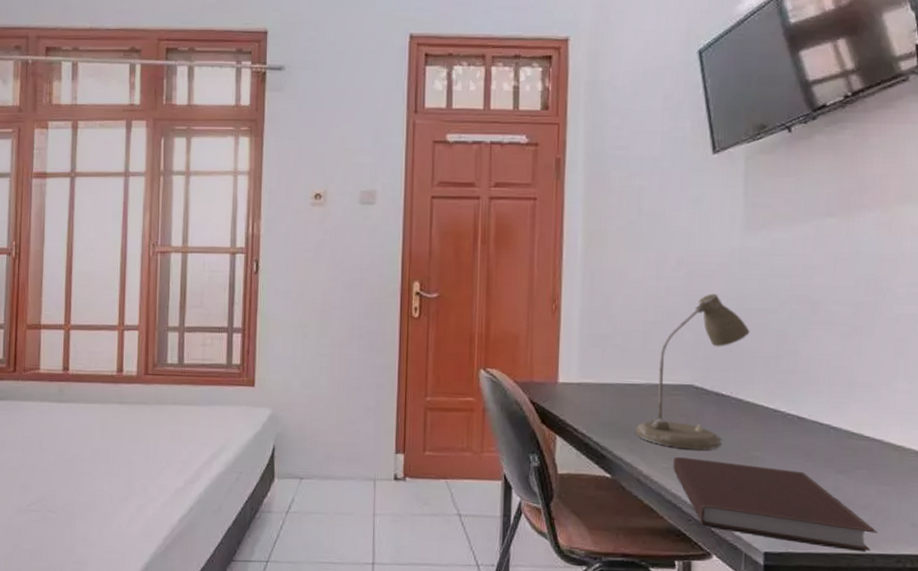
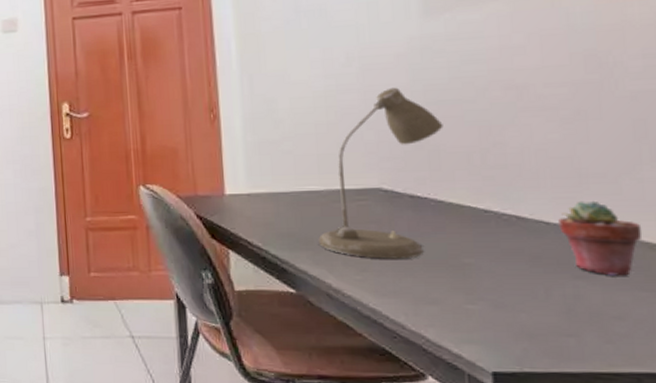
notebook: present [673,456,878,552] -> none [367,267,640,371]
potted succulent: none [829,406,891,472] -> present [558,200,643,276]

